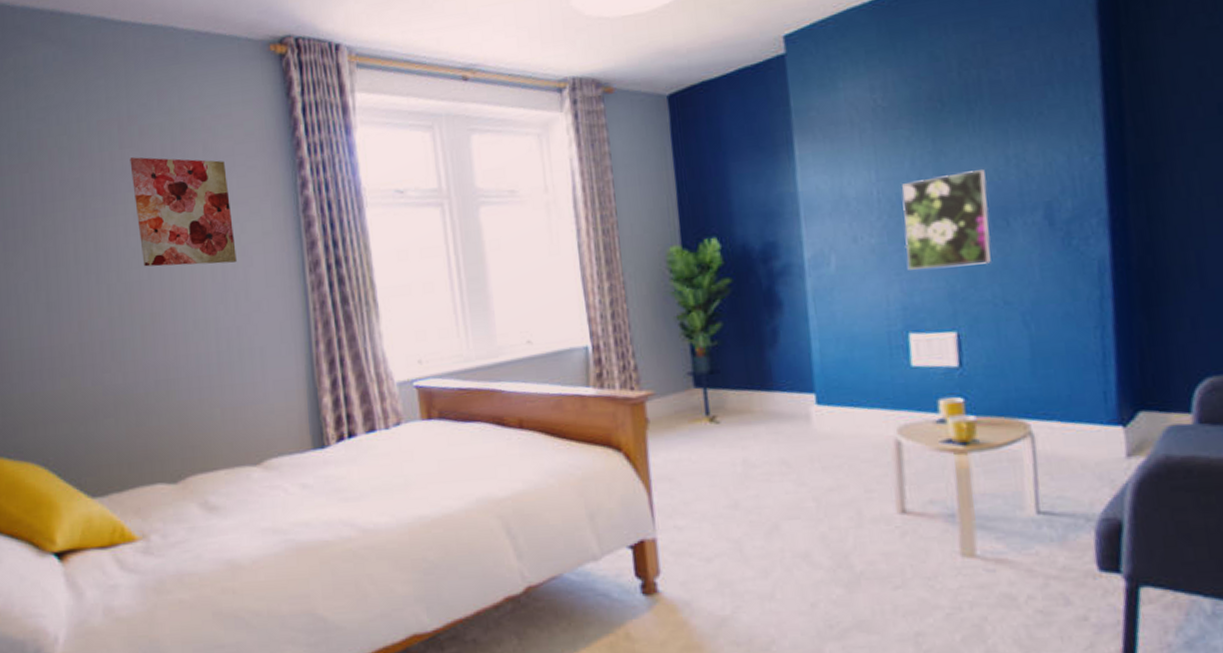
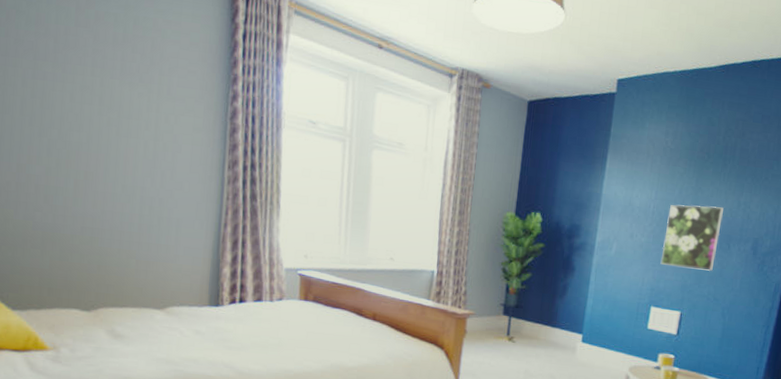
wall art: present [130,157,237,267] -> none [83,36,170,146]

